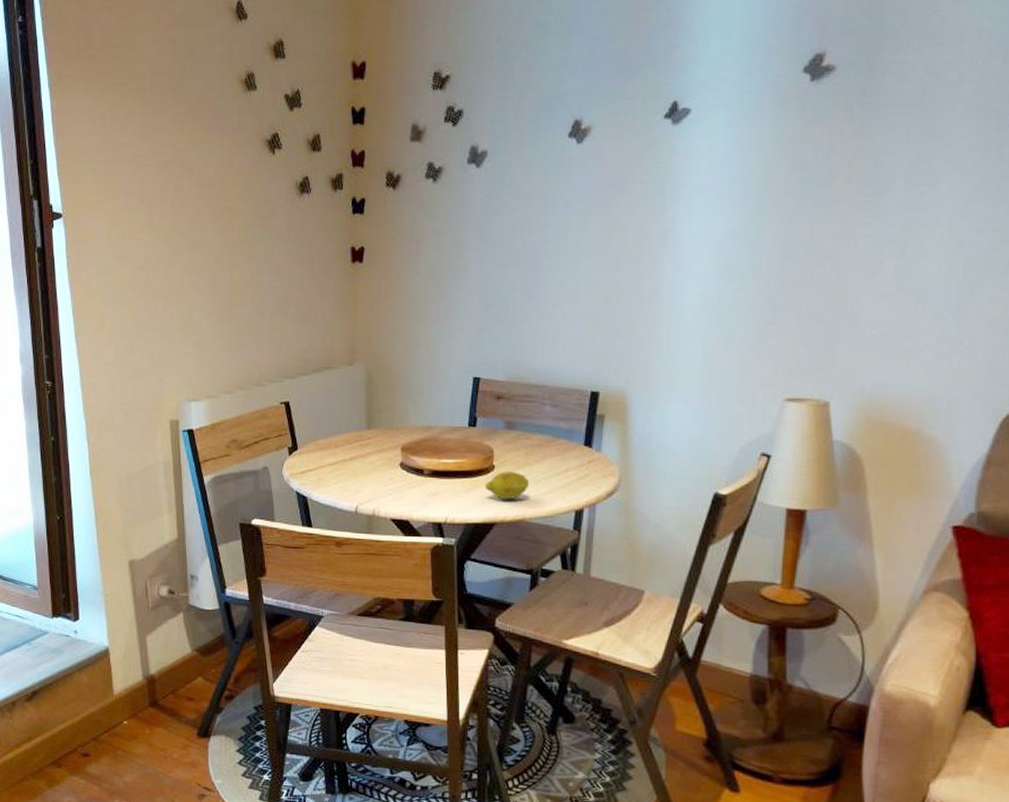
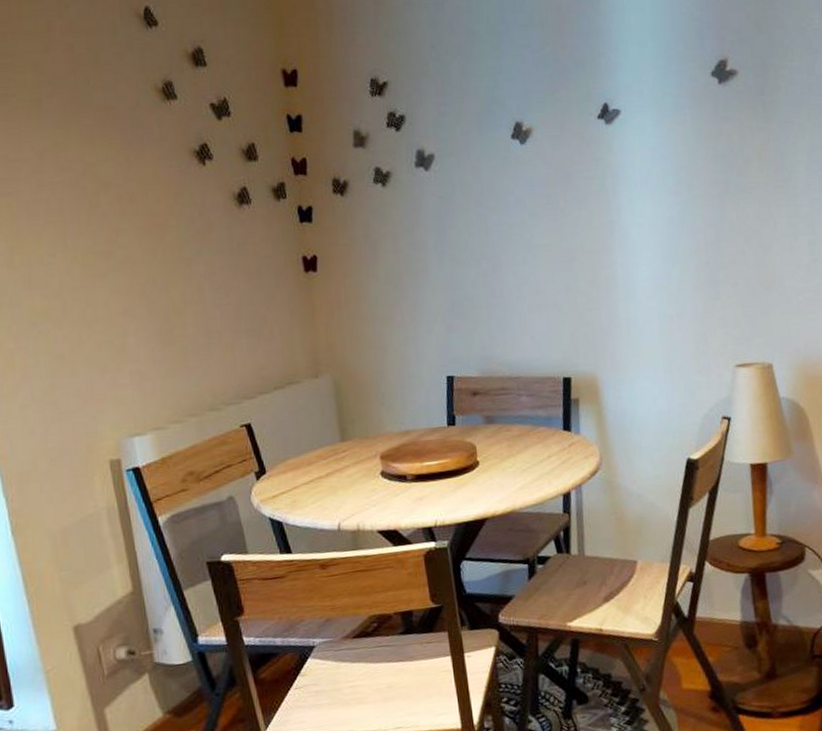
fruit: present [484,471,530,500] -> none [470,464,516,494]

